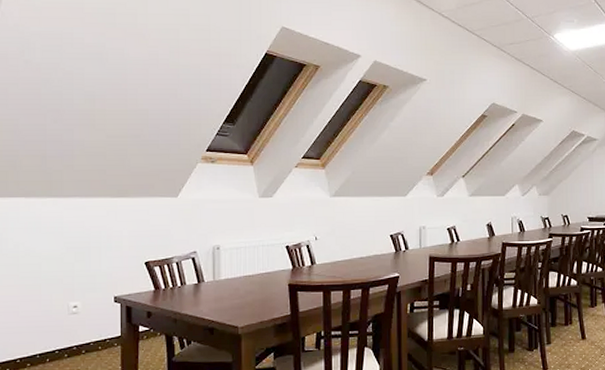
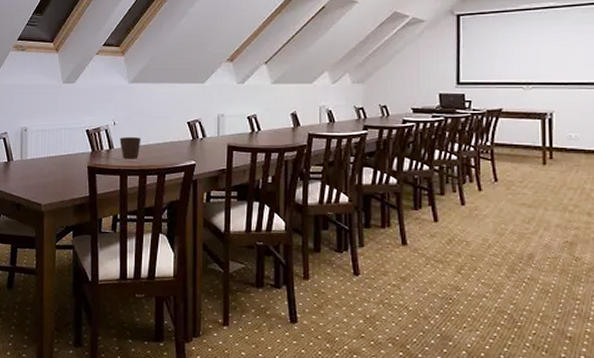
cup: none [322,252,344,275] -> present [119,137,141,159]

